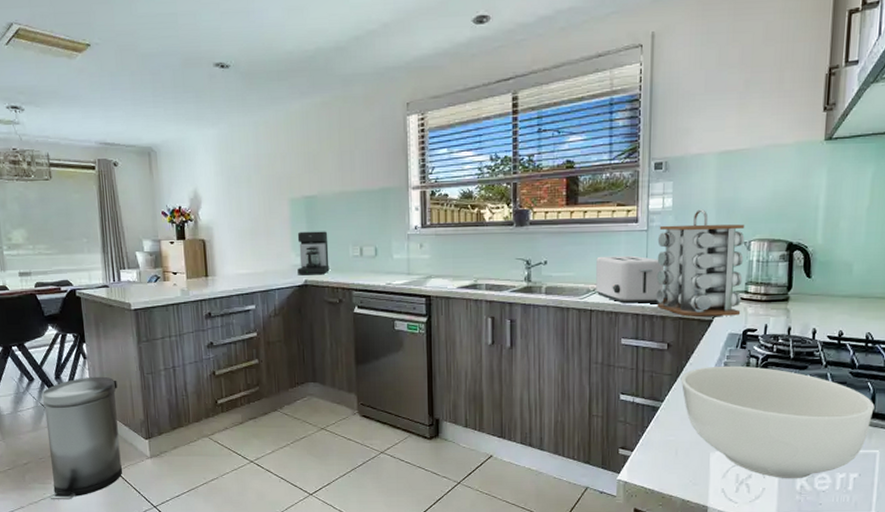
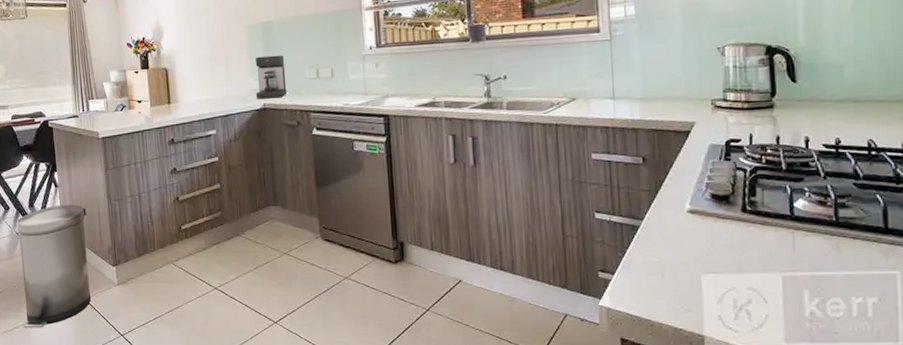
toaster: present [596,255,665,304] -> none [558,66,634,117]
spice rack: present [656,209,745,318] -> none [622,16,721,129]
bowl: present [680,365,875,479] -> none [660,179,888,305]

